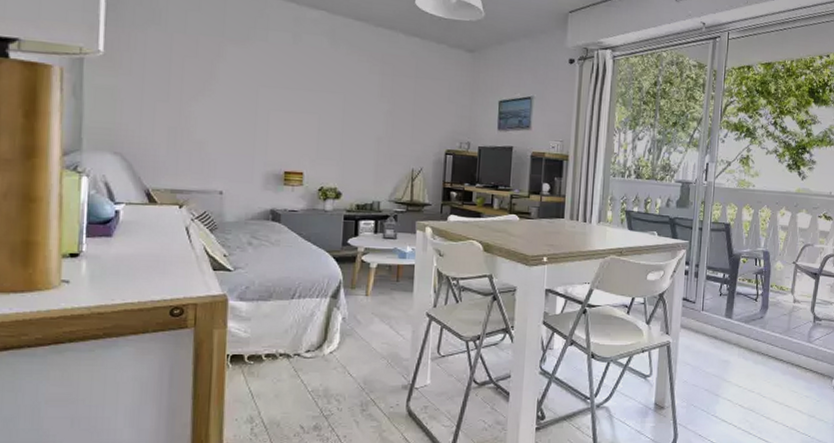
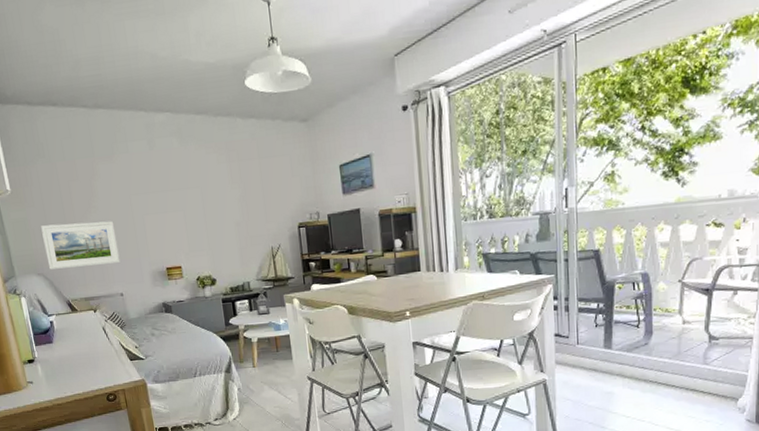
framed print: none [131,98,231,156] -> present [41,221,120,270]

